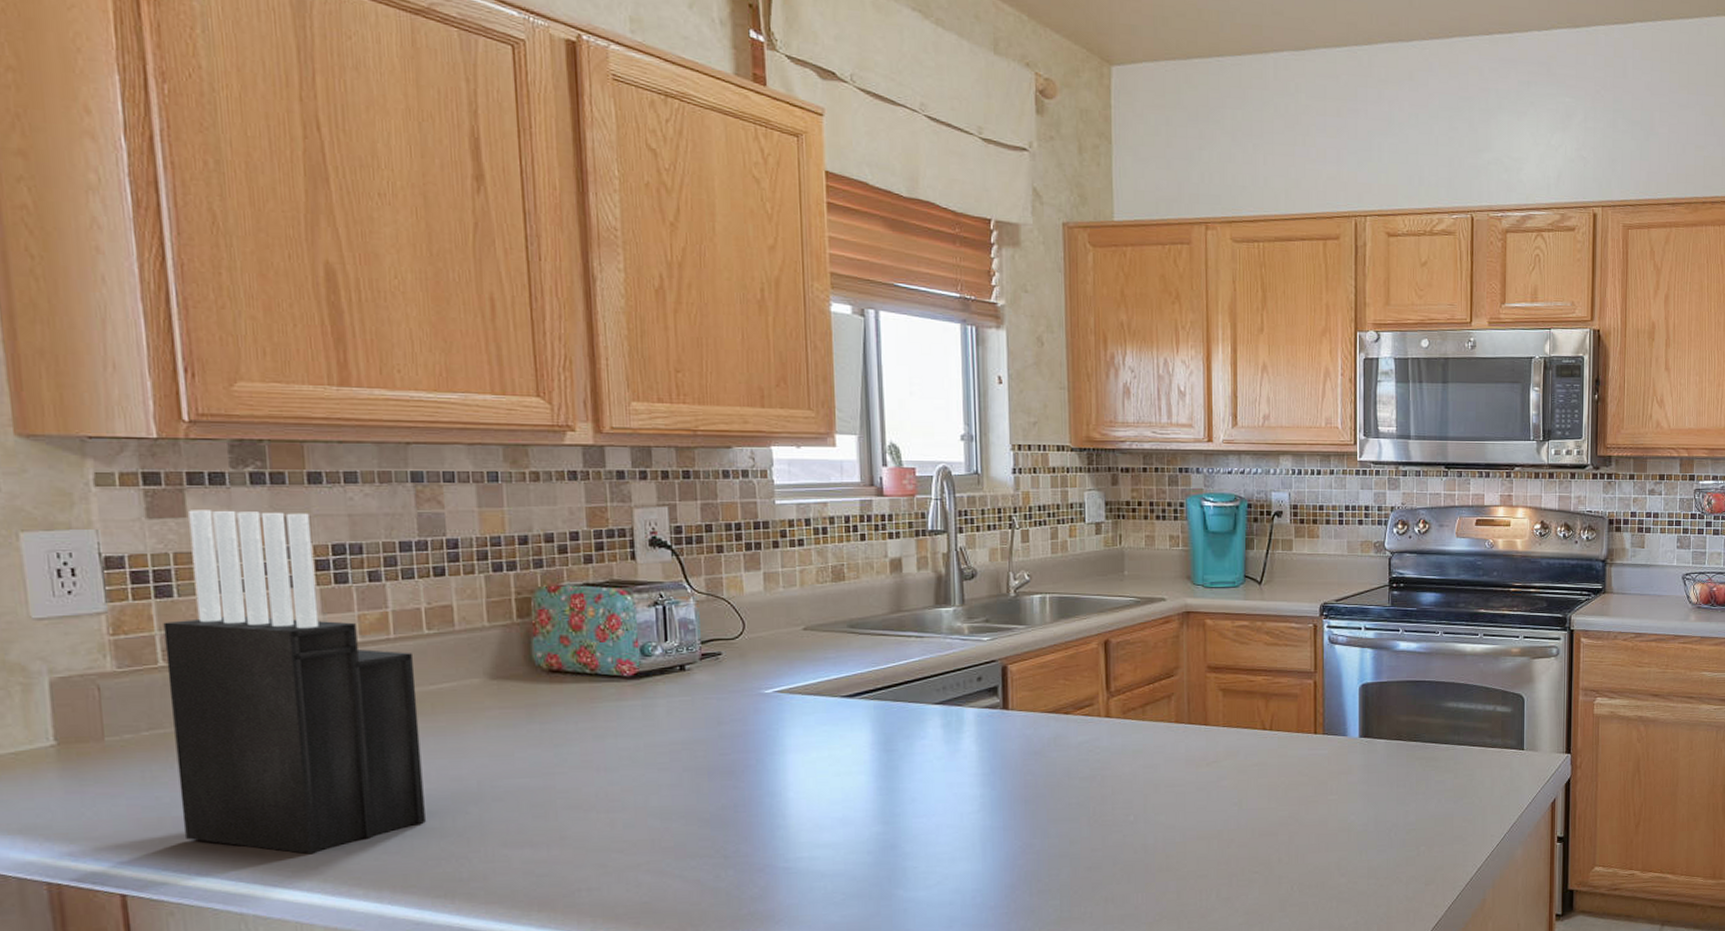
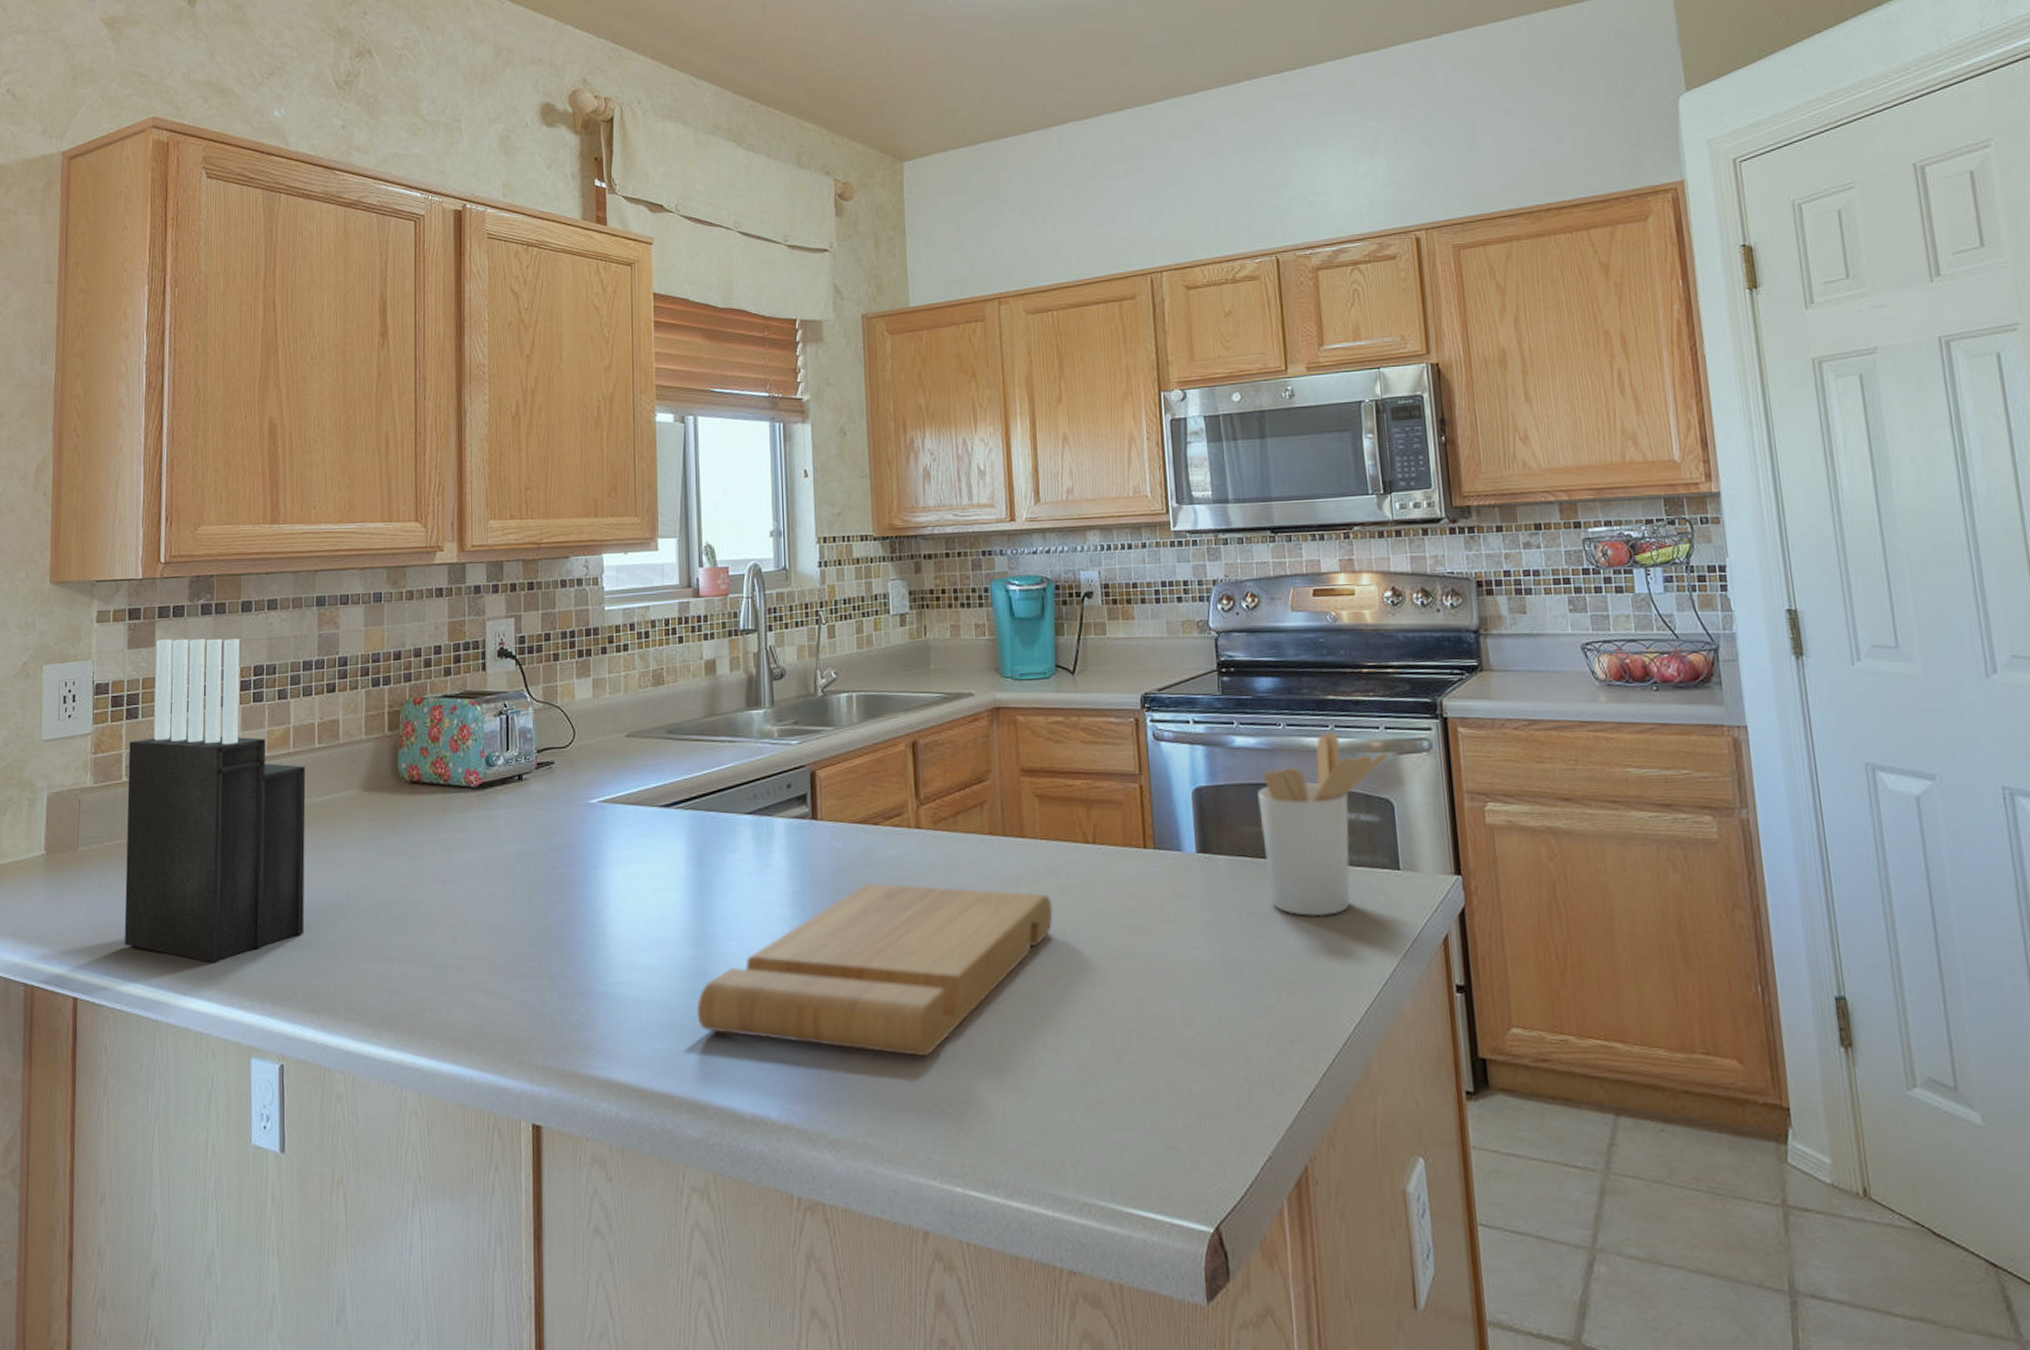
cutting board: none [884,765,1231,910] -> present [697,883,1053,1057]
utensil holder: none [1415,638,1525,787] -> present [1257,731,1390,917]

